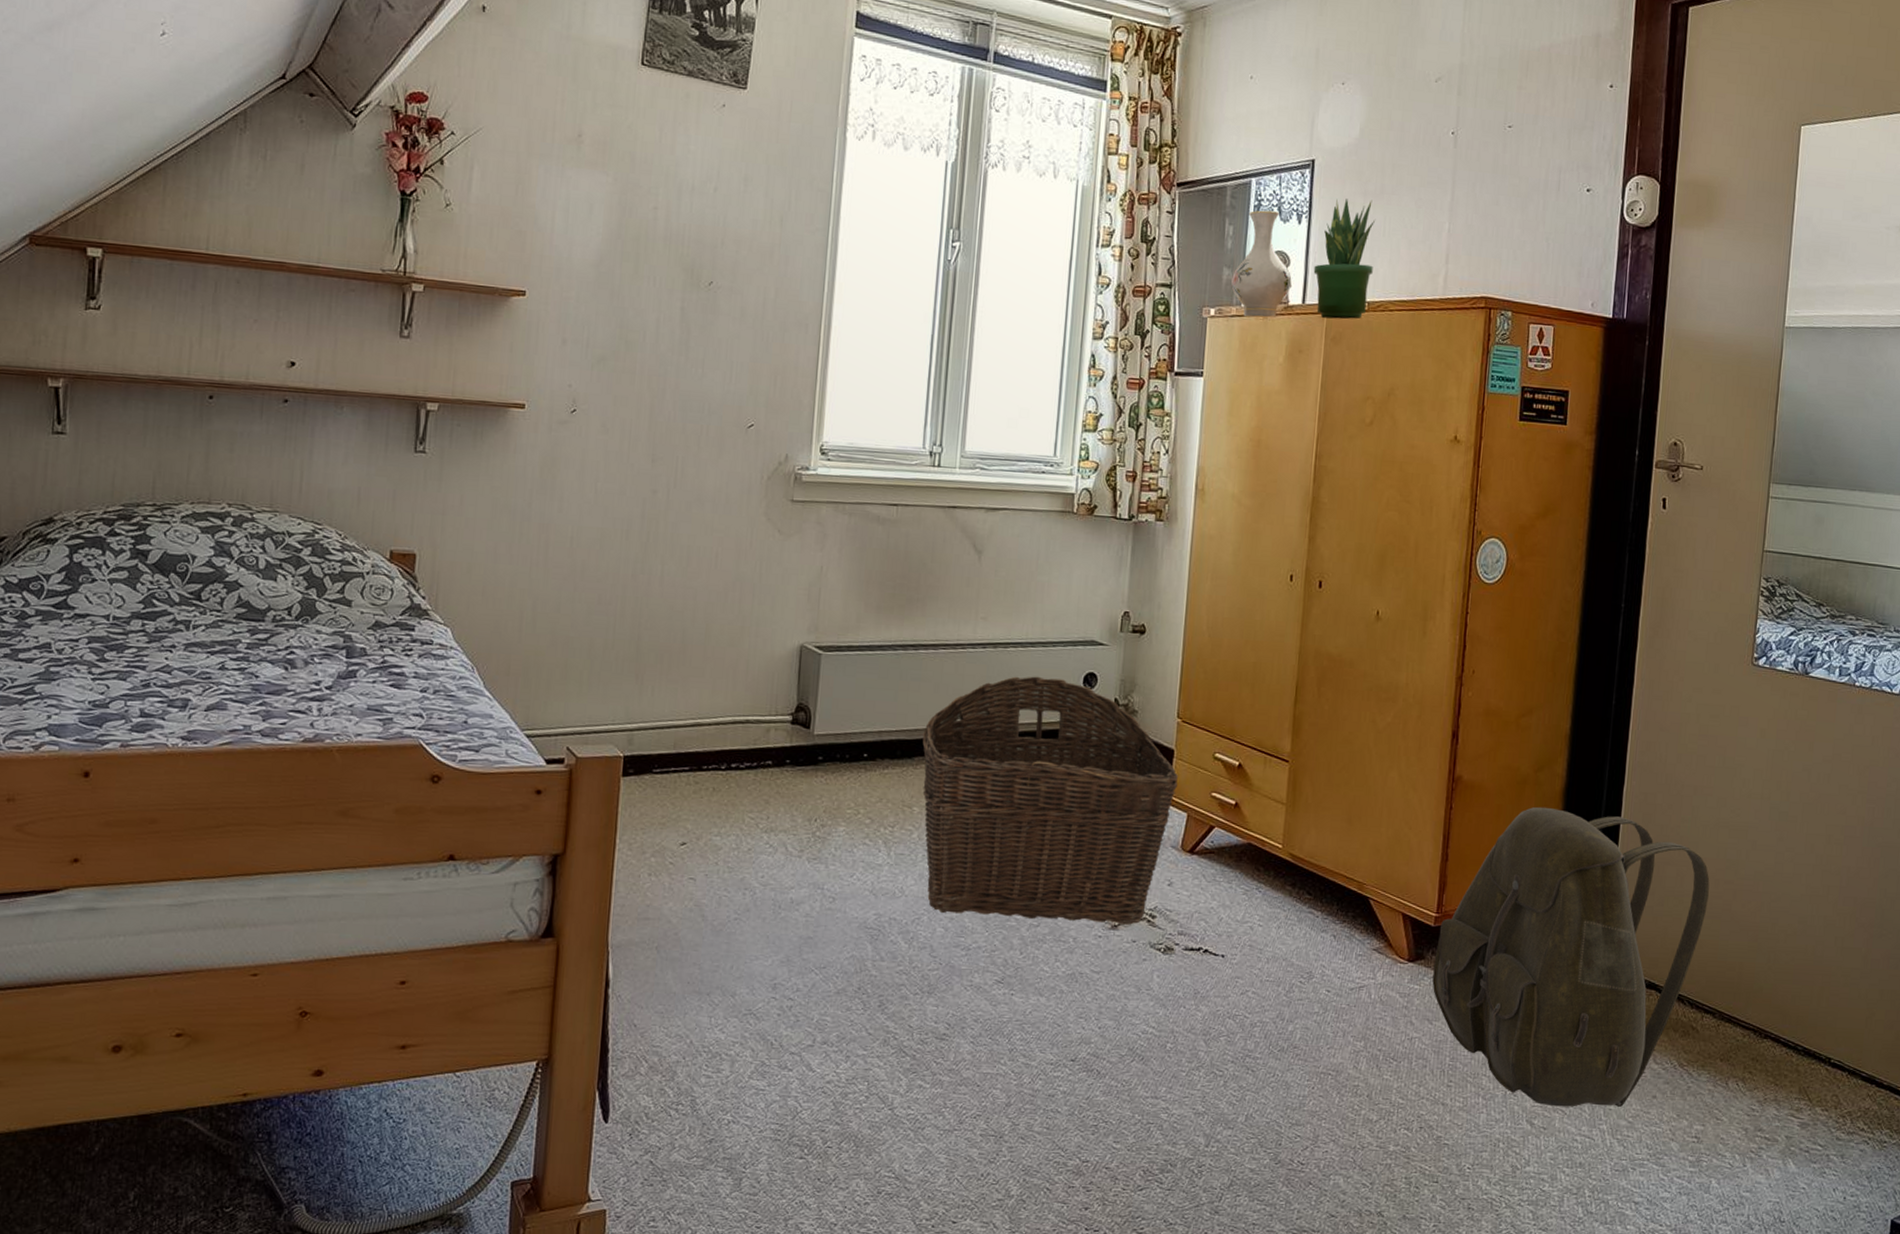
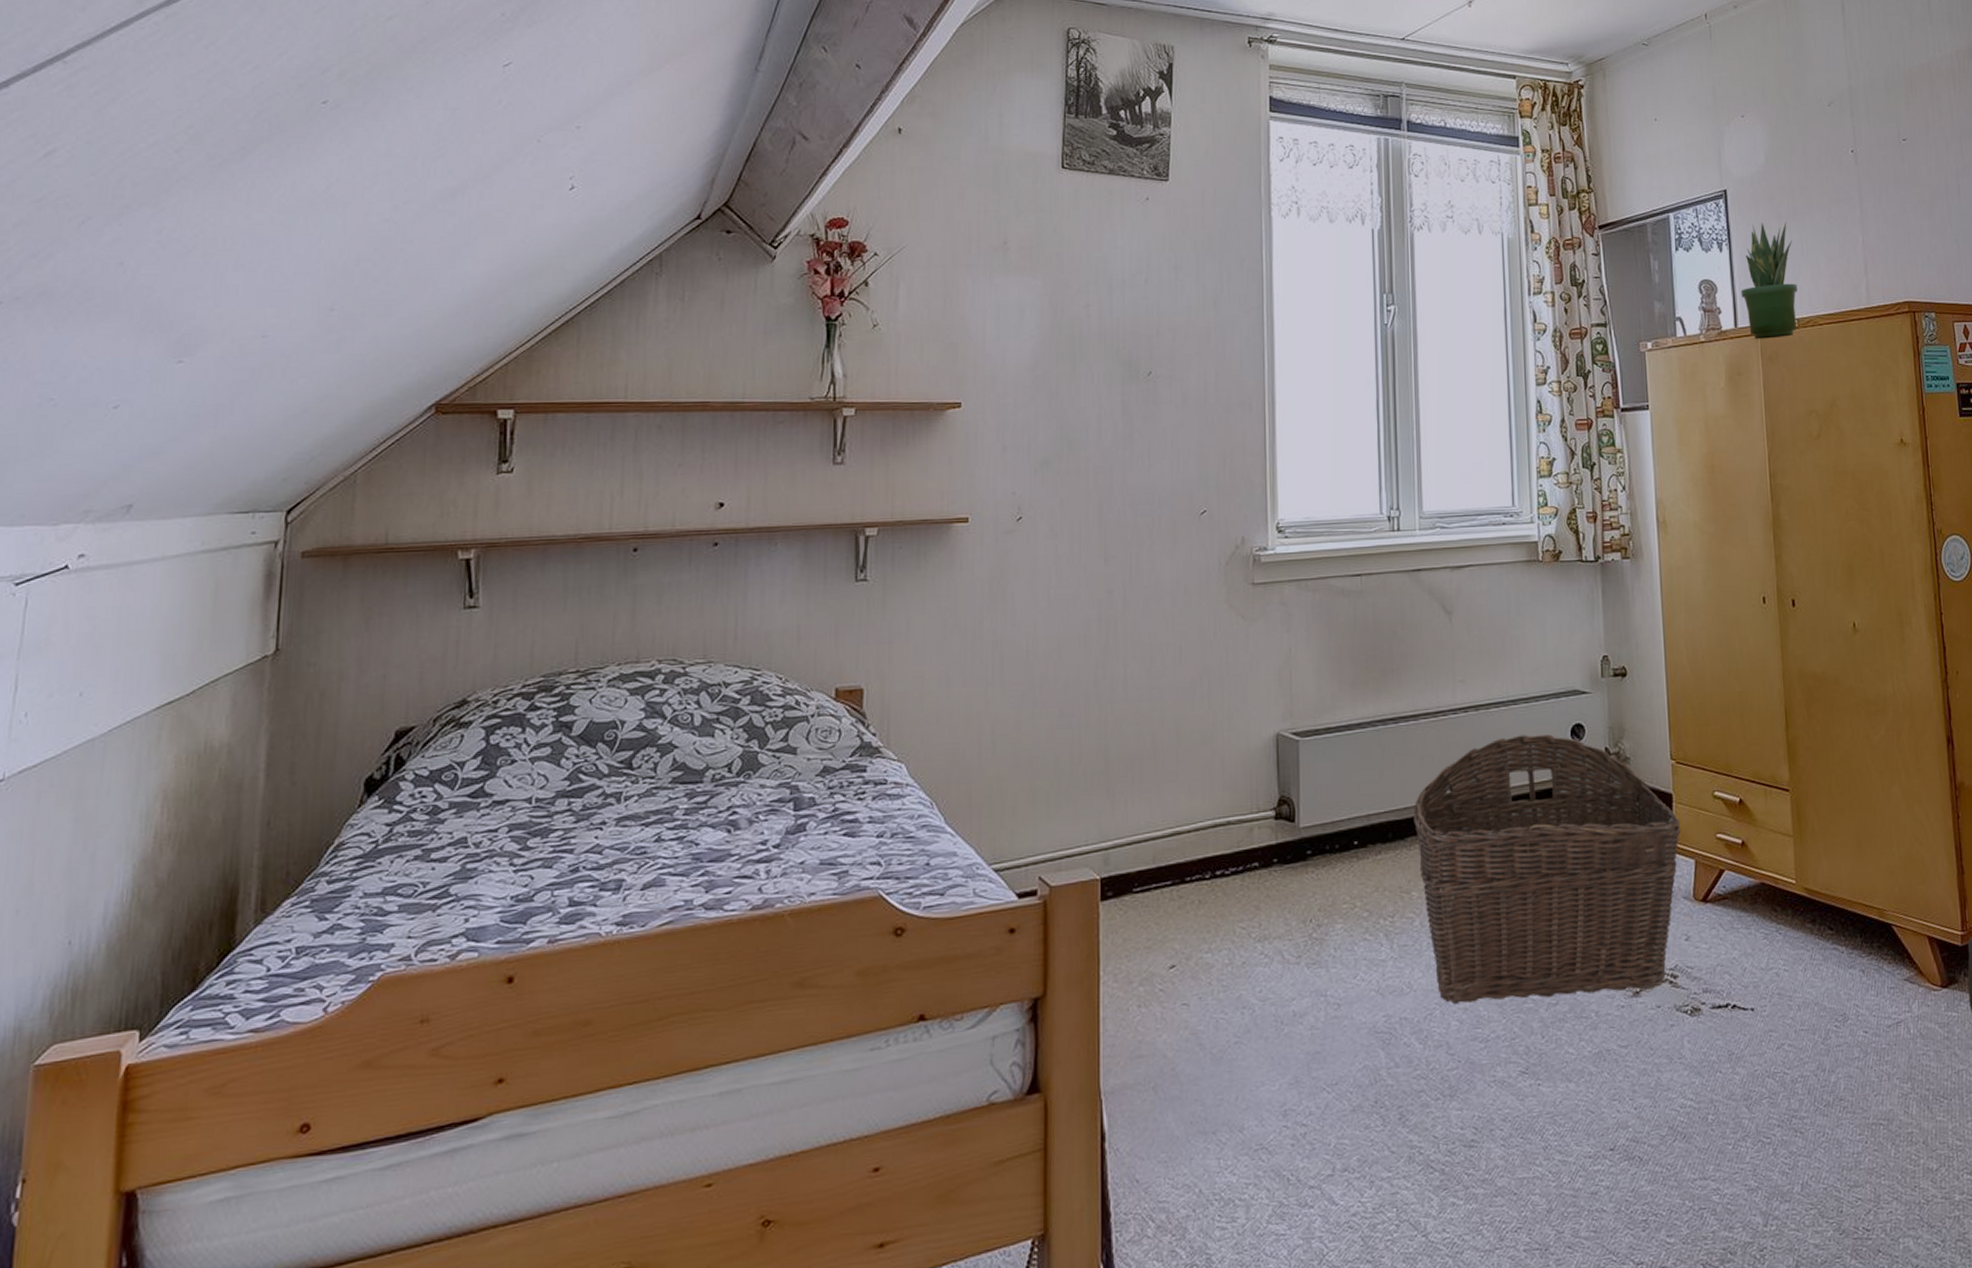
vase: present [1231,210,1292,318] -> none [1663,242,1722,347]

